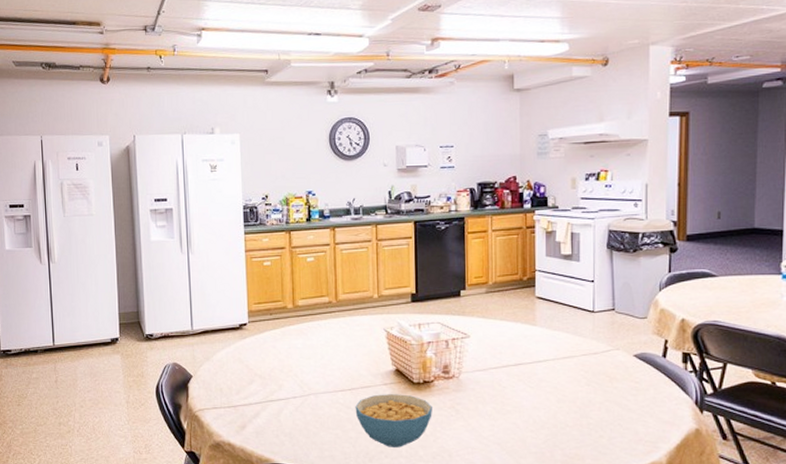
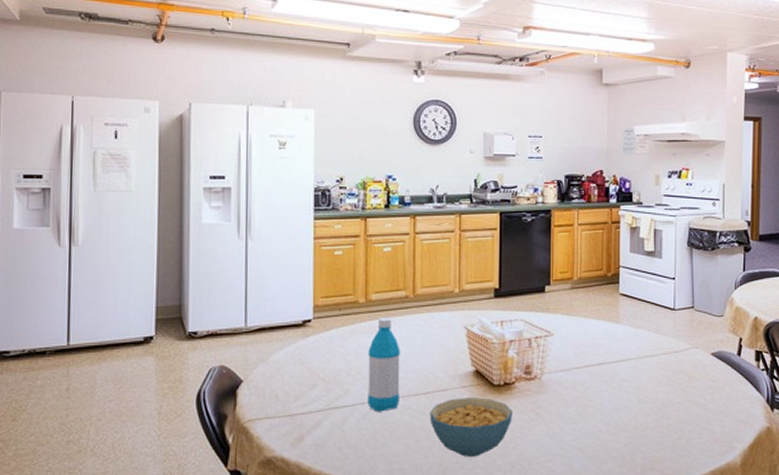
water bottle: none [298,321,328,405] -> present [367,318,400,412]

